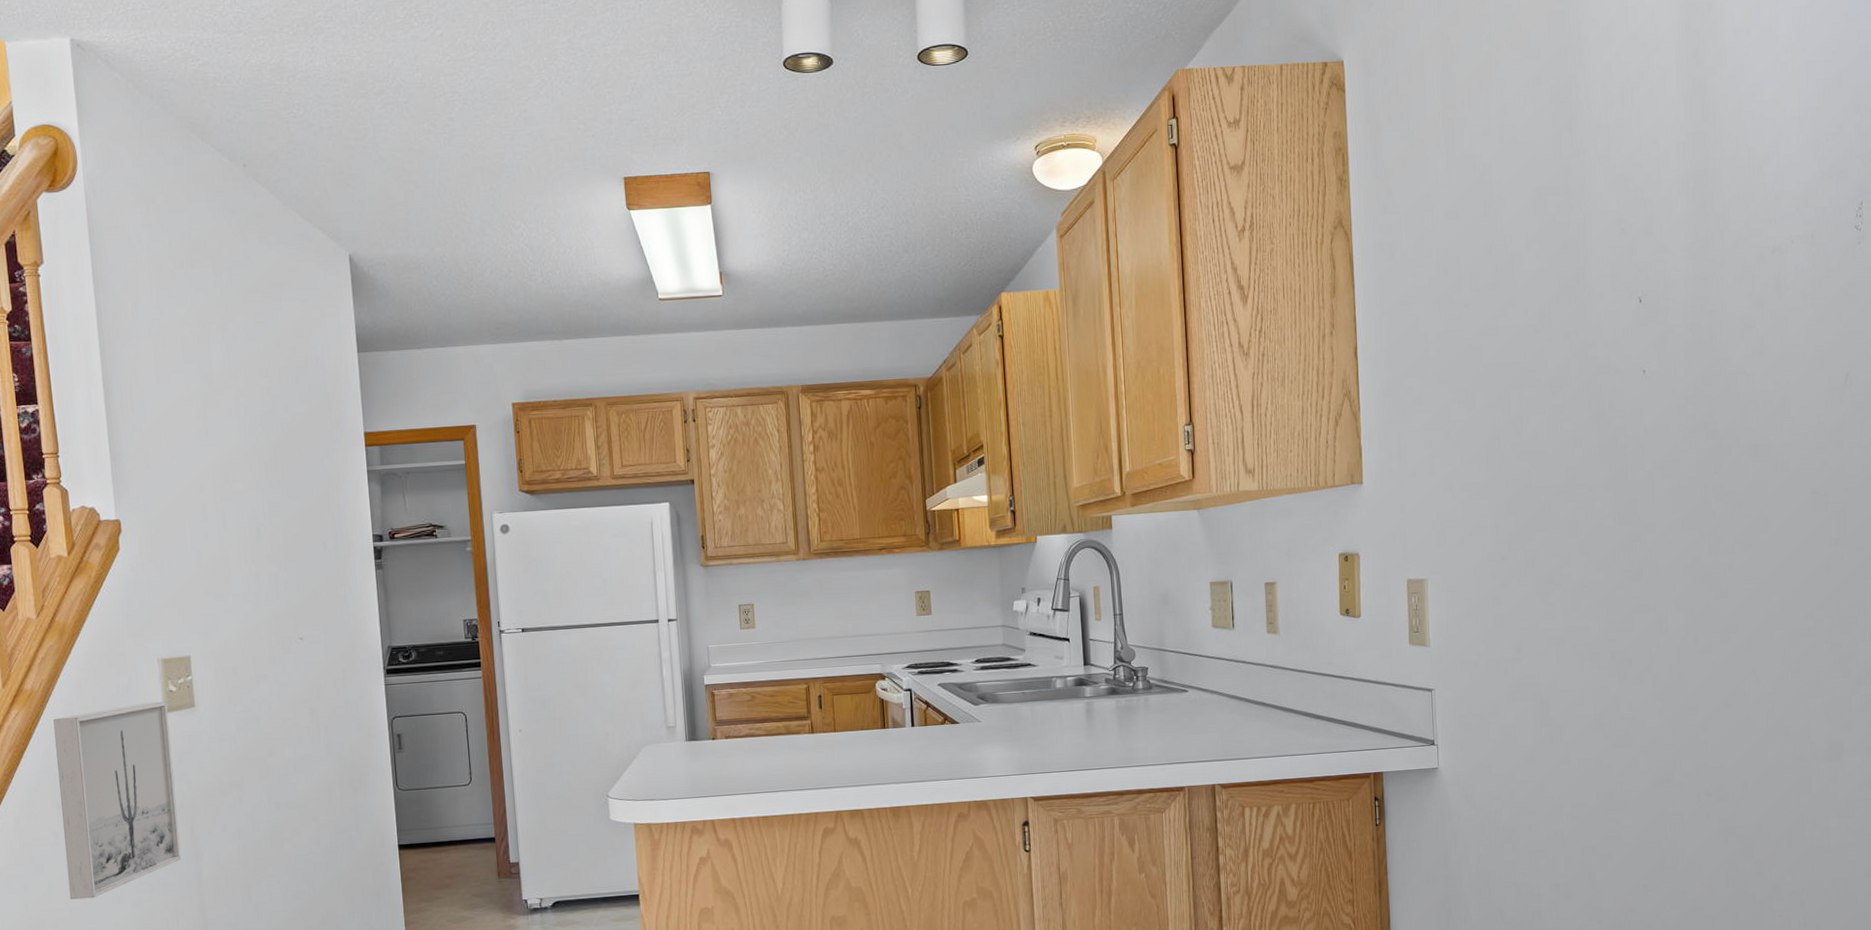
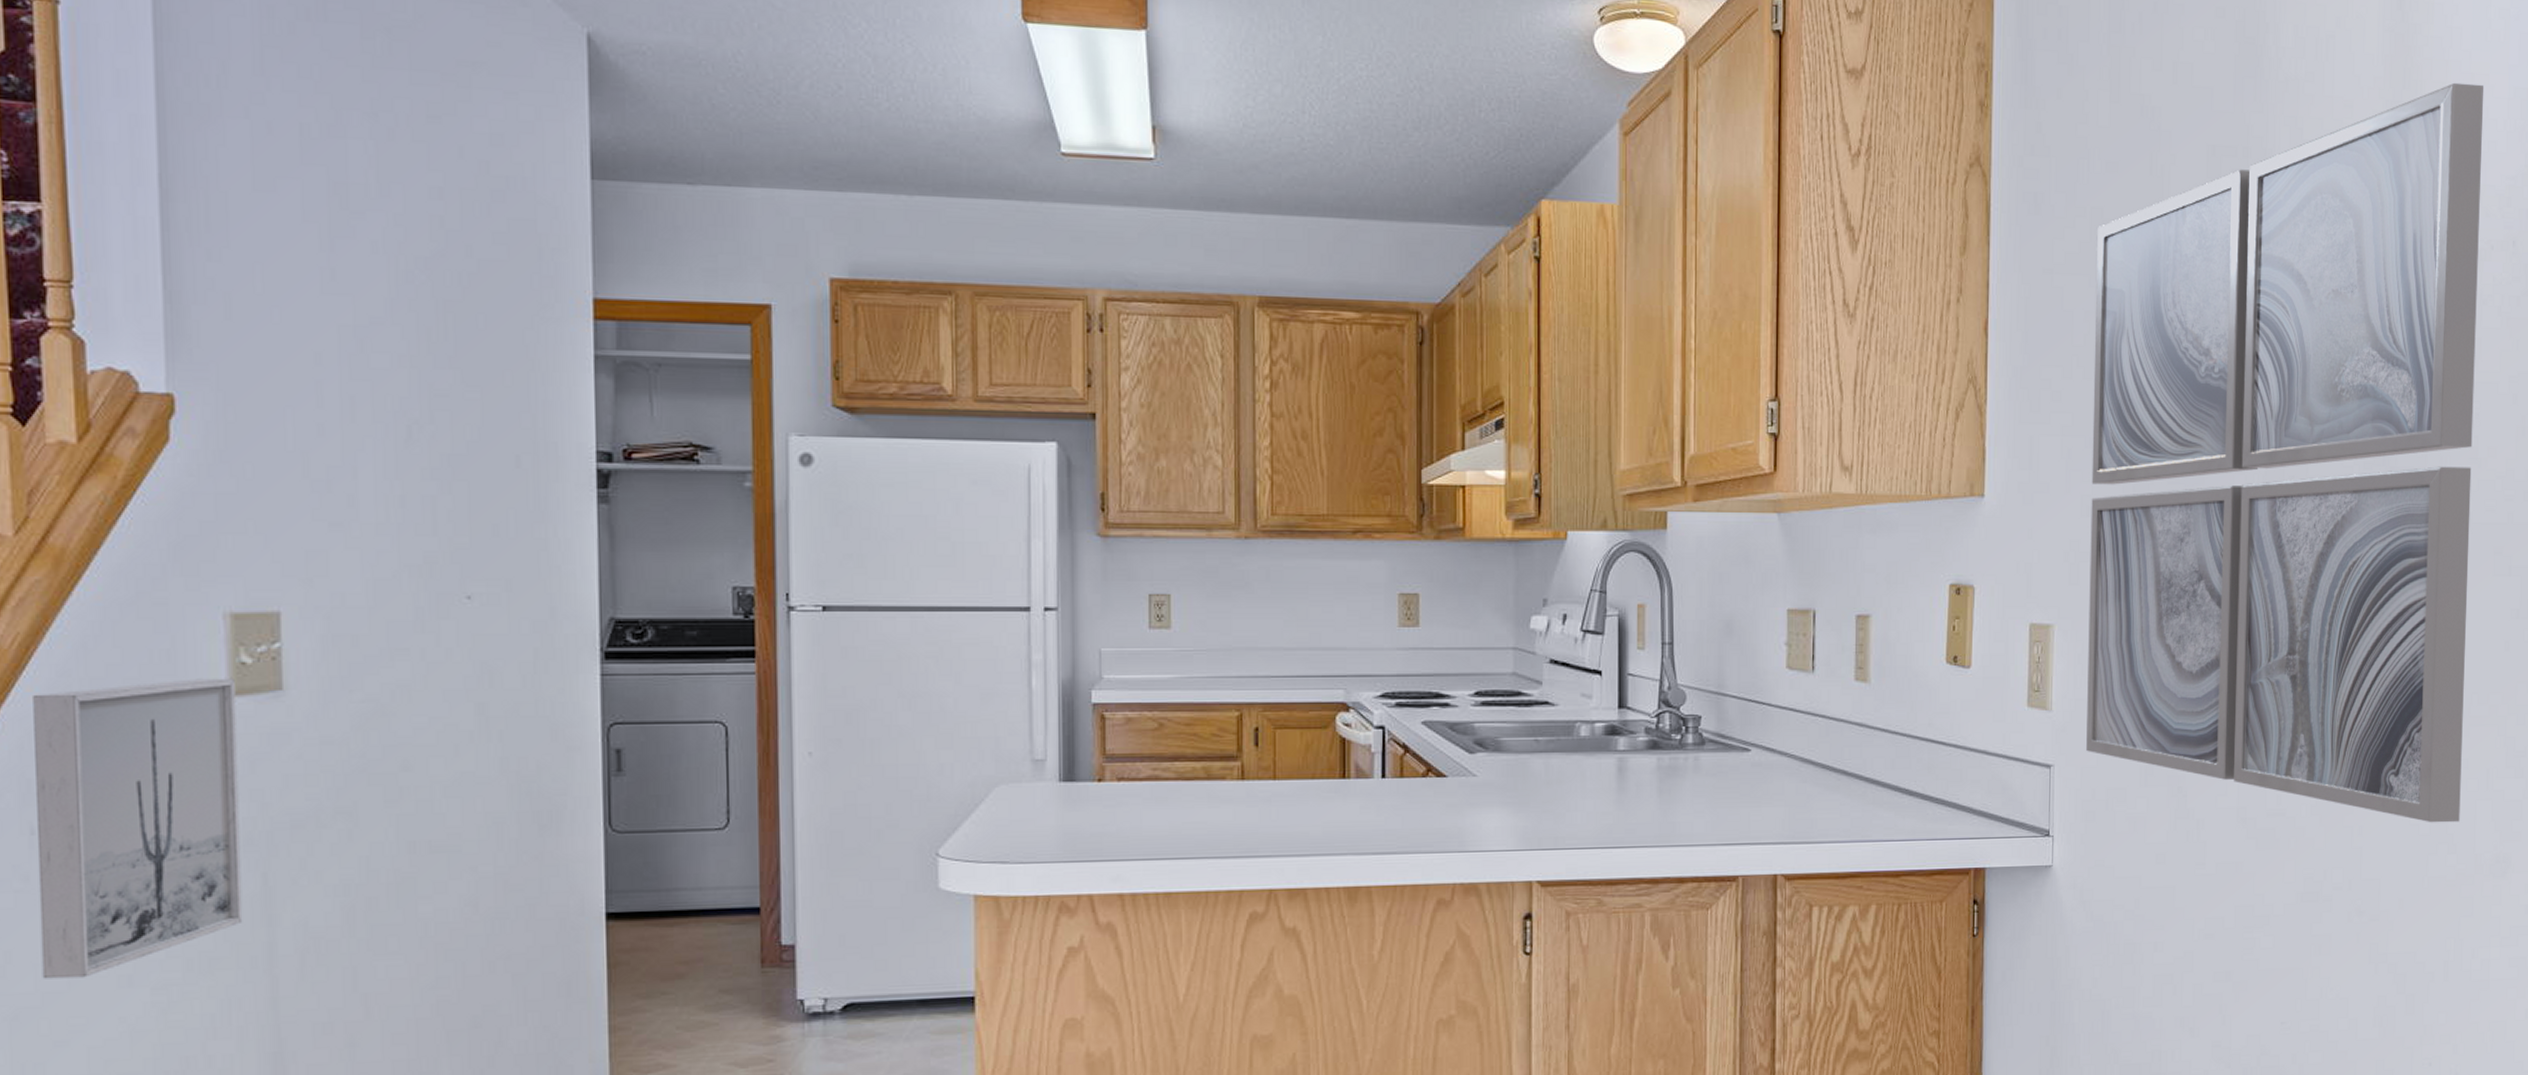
wall art: none [1443,109,1794,719] -> present [2086,82,2484,823]

